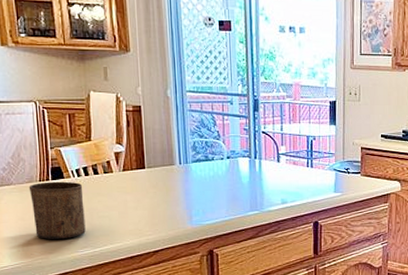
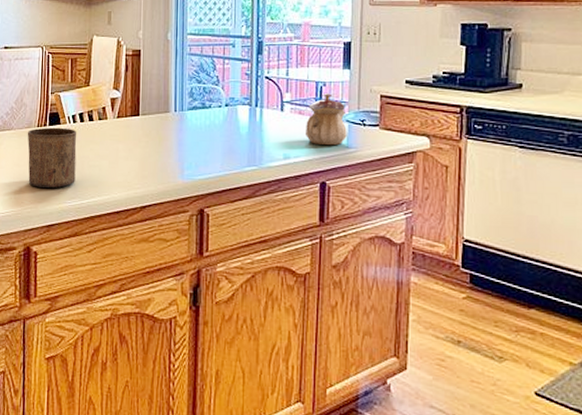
teapot: none [299,145,335,190] -> present [304,92,347,145]

